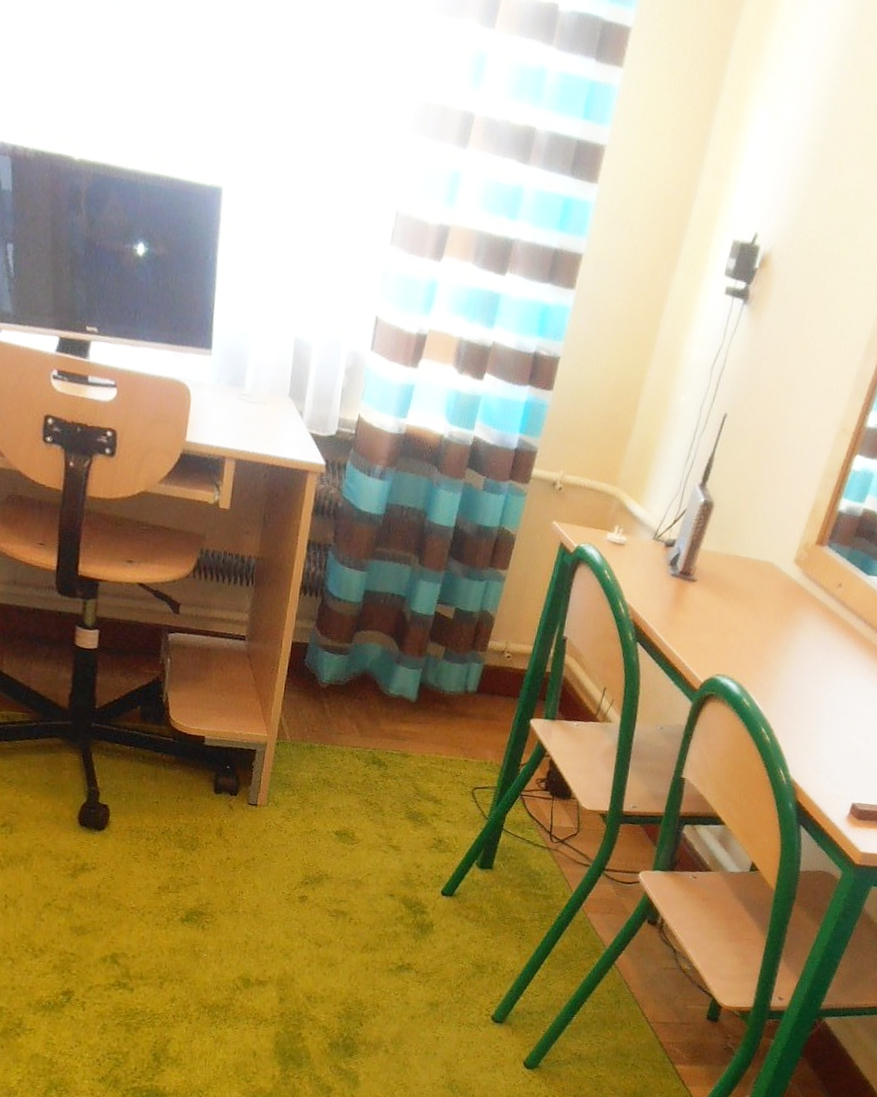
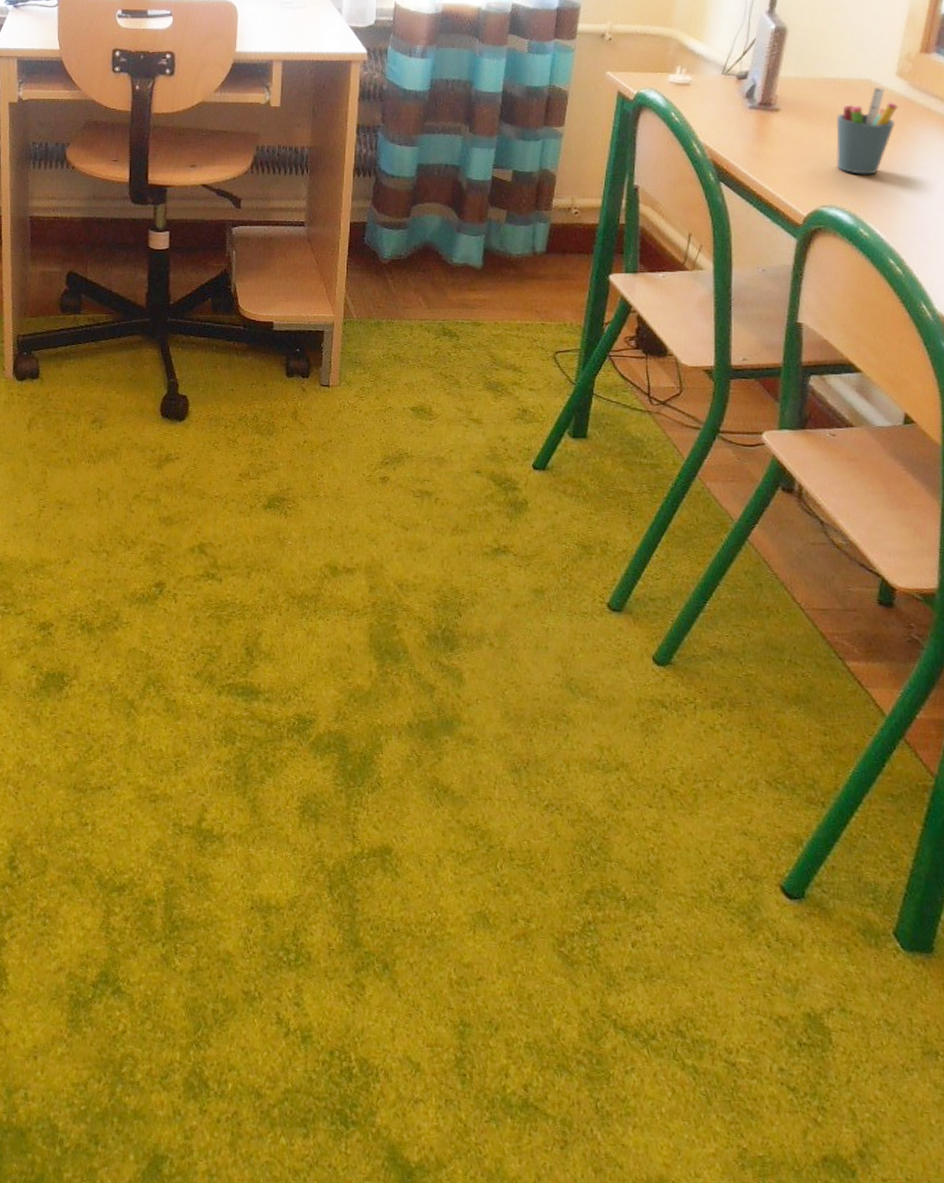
pen holder: none [734,571,791,651] -> present [836,87,898,175]

